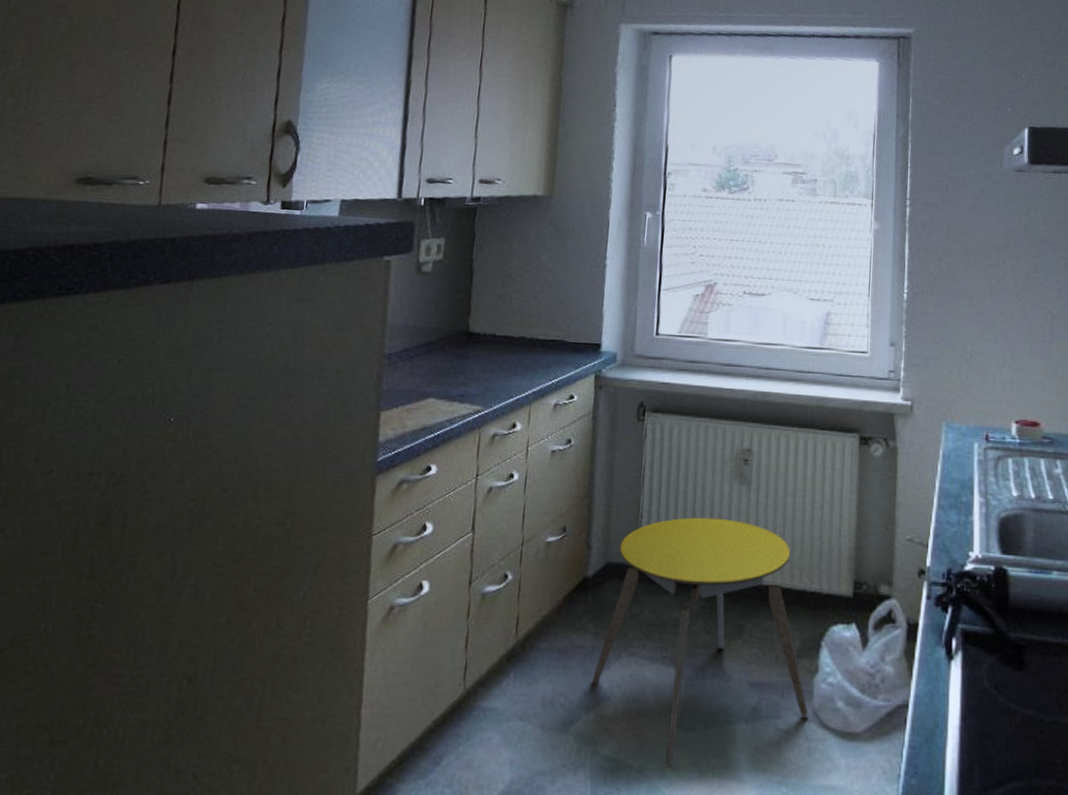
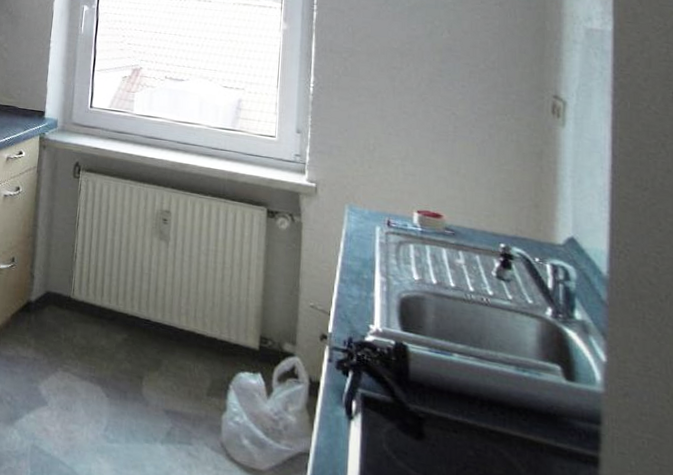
stool: present [591,517,809,766] -> none [32,262,217,469]

